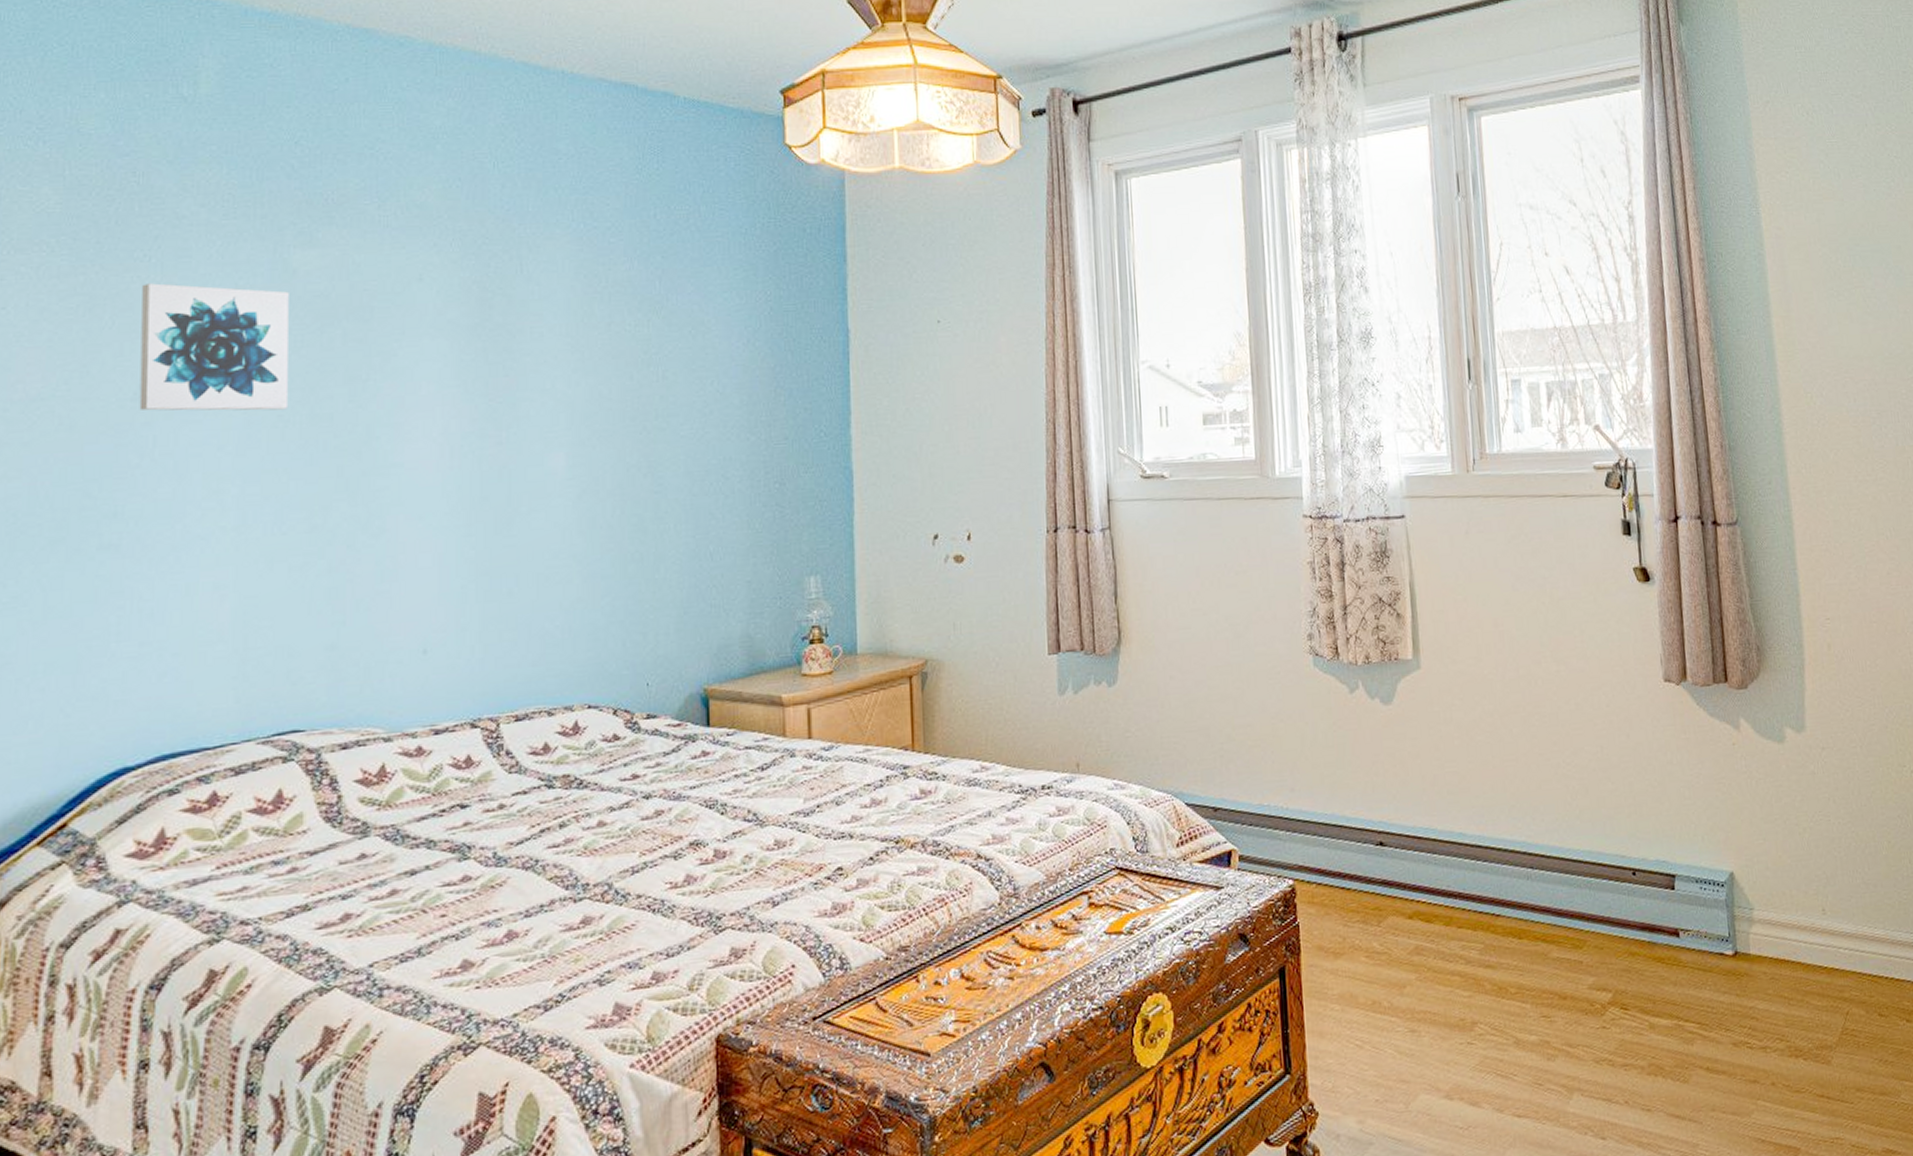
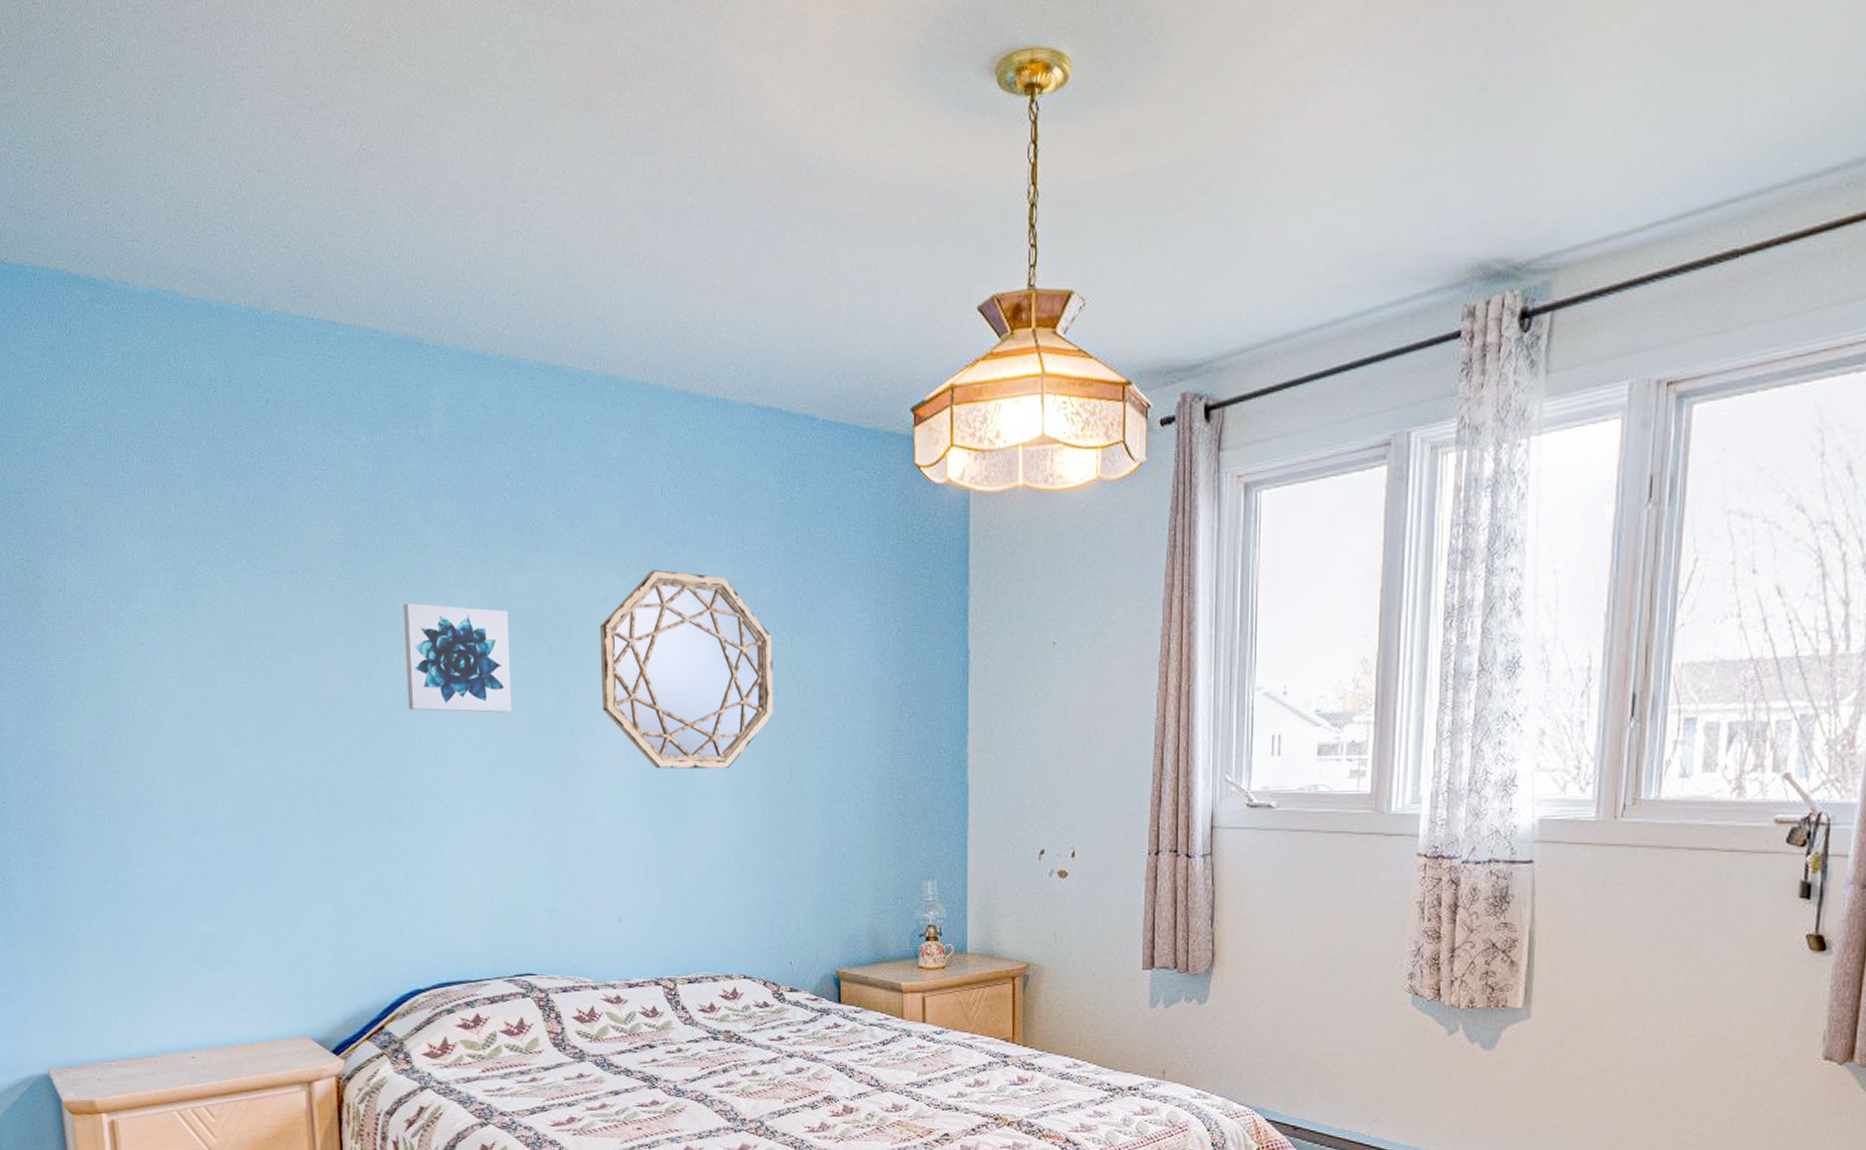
home mirror: none [410,247,627,469] -> present [599,570,774,769]

